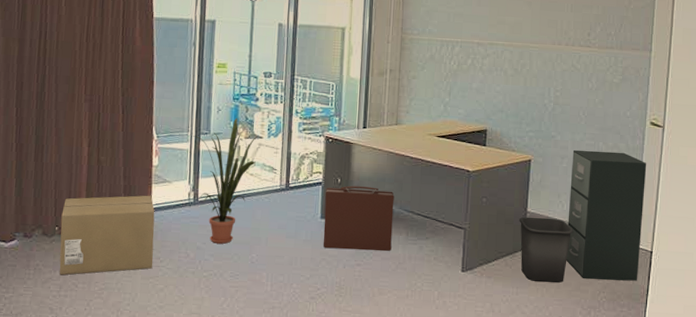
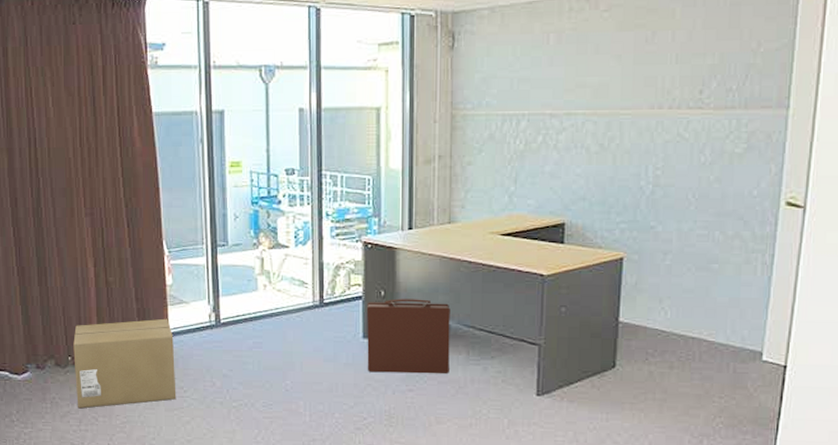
house plant: present [193,117,257,244] -> none [209,225,283,370]
waste bin: present [519,216,574,283] -> none [608,328,680,406]
filing cabinet: present [566,149,647,281] -> none [670,242,781,403]

